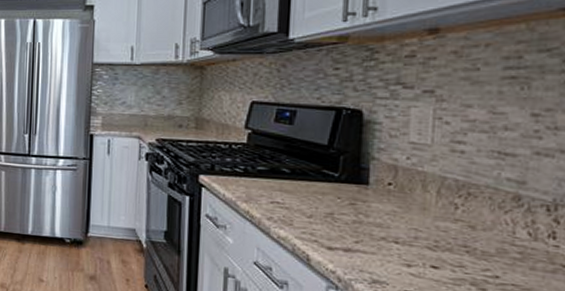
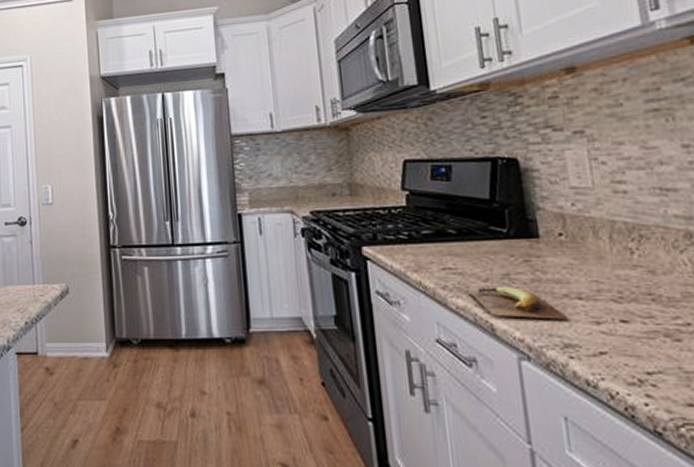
banana: none [290,222,383,259] -> present [467,285,571,320]

